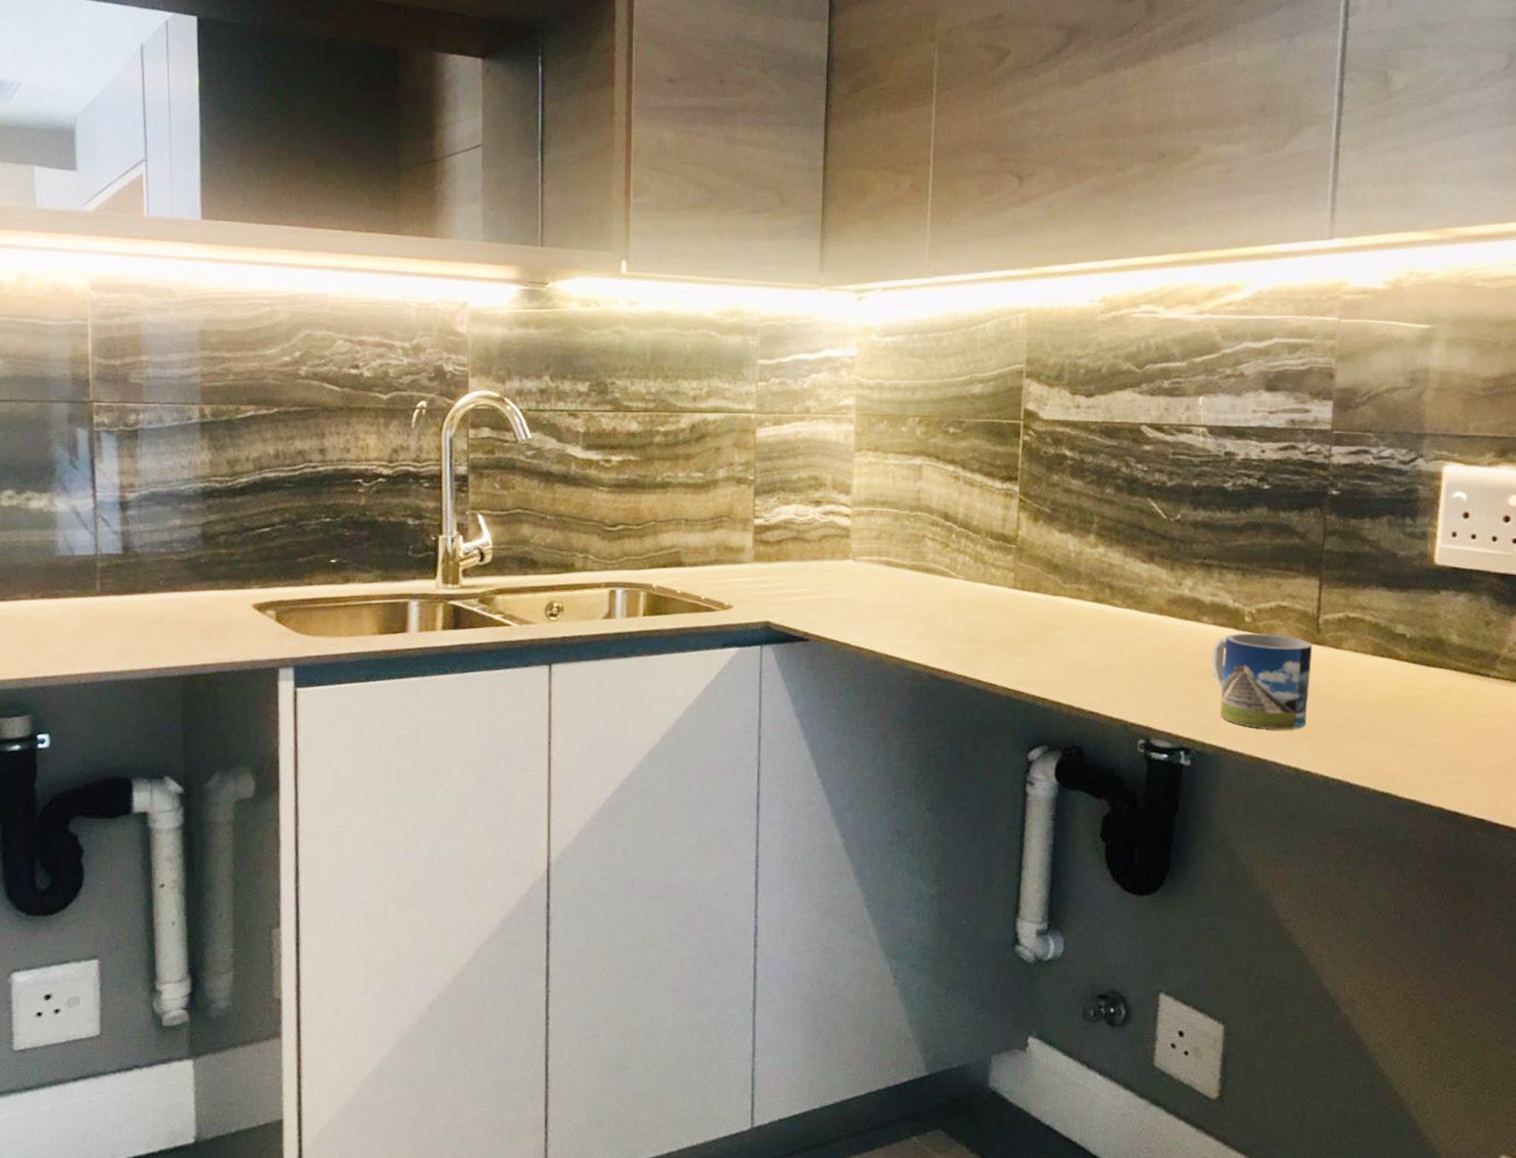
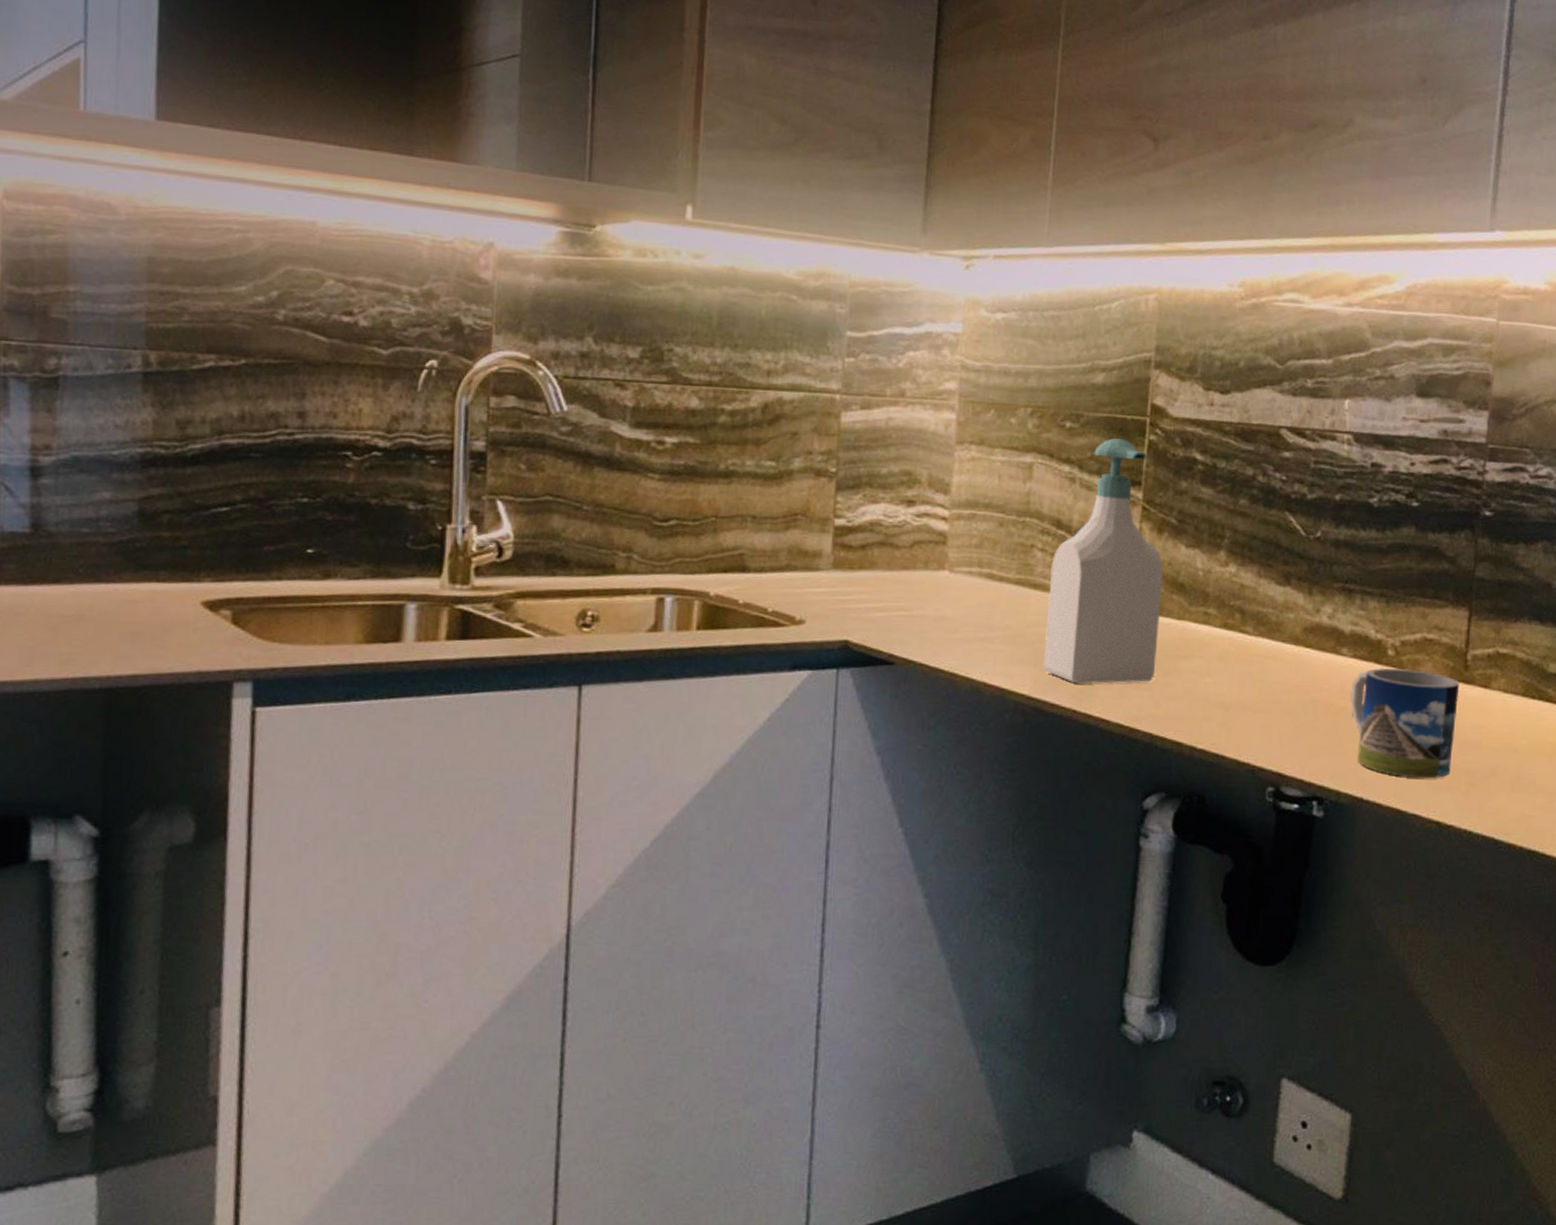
soap bottle: none [936,441,1040,654] -> present [1043,438,1164,684]

